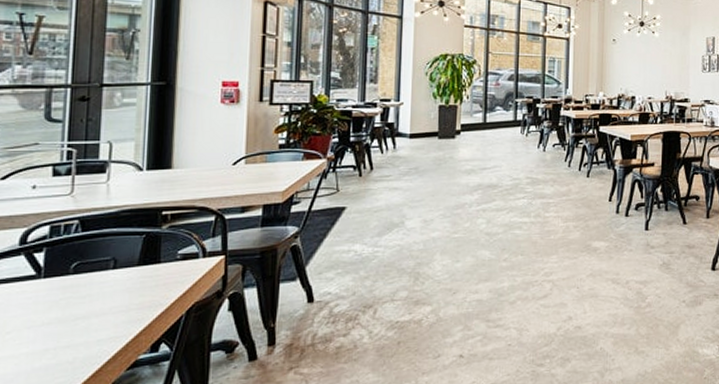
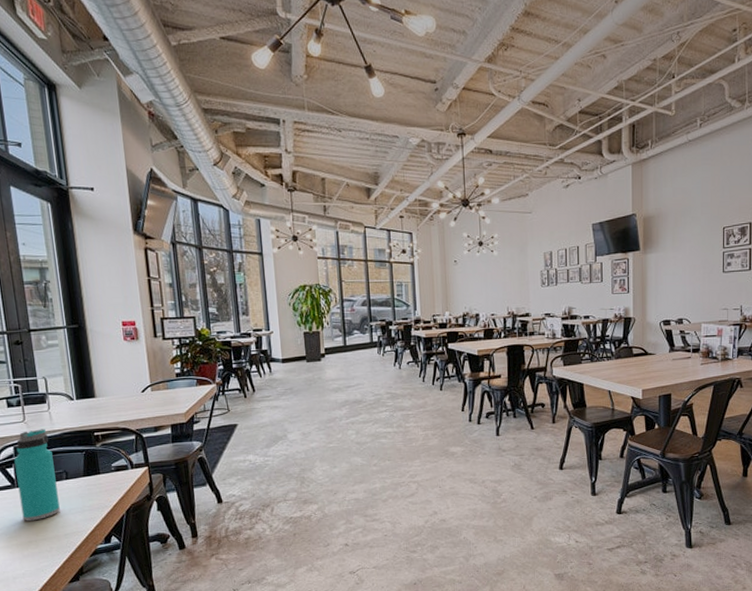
water bottle: none [43,204,101,323] -> present [14,429,60,521]

